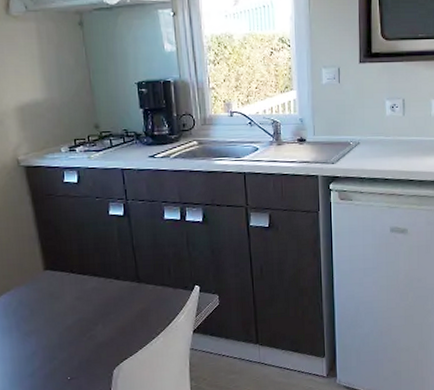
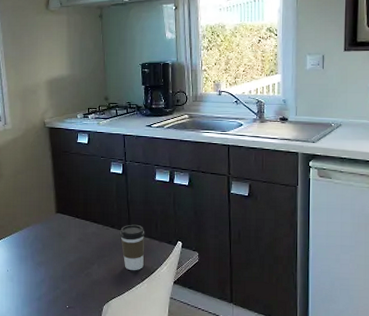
coffee cup: none [126,272,158,326] -> present [119,224,145,271]

